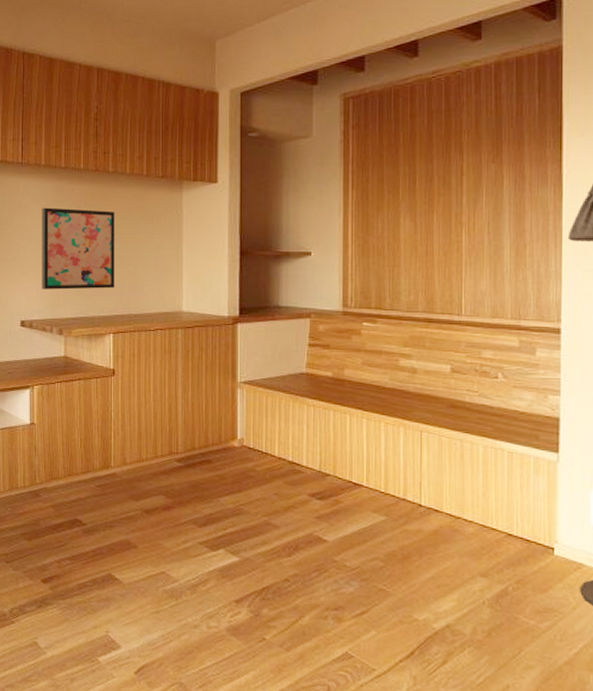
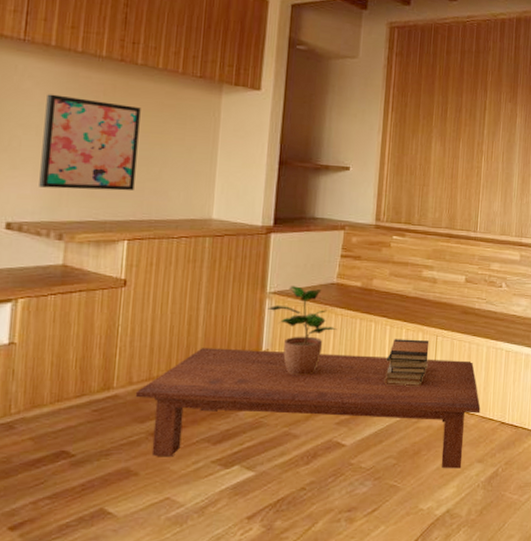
coffee table: none [129,434,480,581] -> present [135,348,481,469]
potted plant: none [239,376,311,467] -> present [267,286,338,376]
book stack: none [364,433,413,486] -> present [385,339,430,387]

